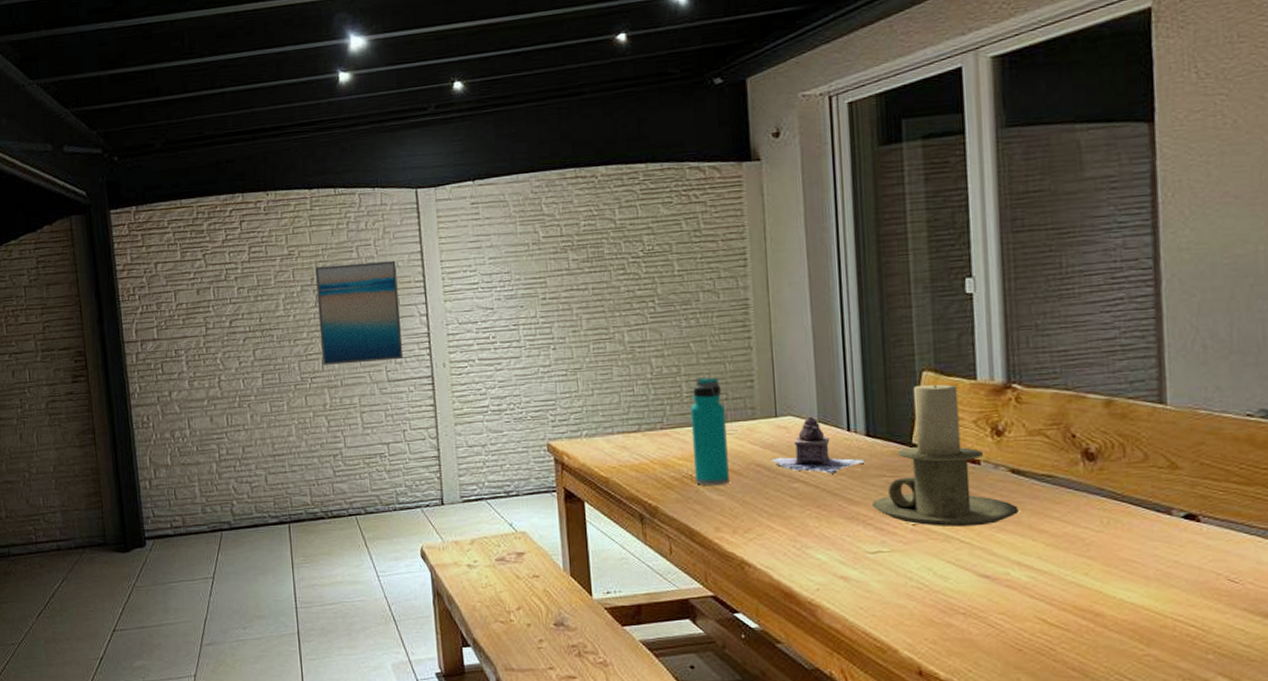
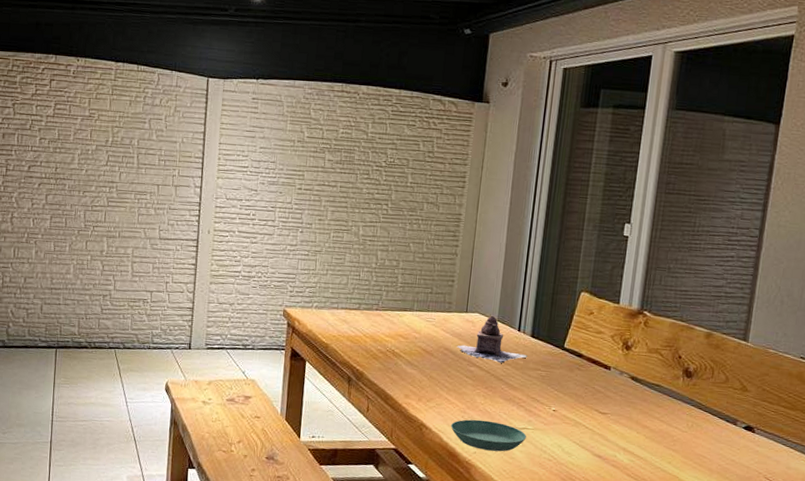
wall art: present [315,260,404,365] -> none [105,131,182,222]
water bottle: present [690,377,731,485] -> none [395,273,429,362]
saucer: none [780,547,883,585] -> present [450,419,526,452]
candle holder: present [871,384,1019,526] -> none [525,302,632,417]

